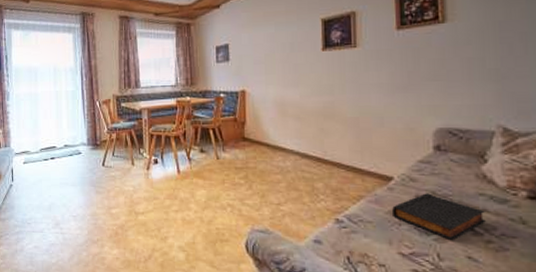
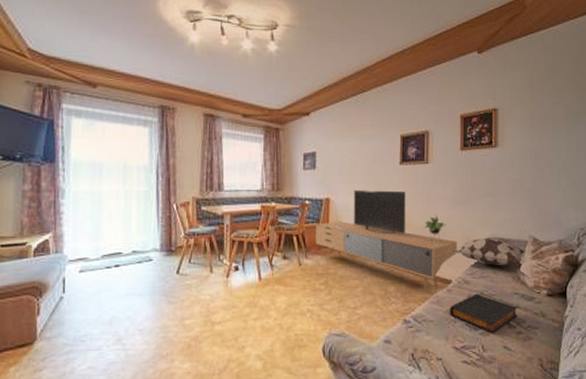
media console: none [232,79,399,190] -> present [315,189,458,292]
decorative pillow: none [390,129,491,161] -> present [451,238,524,266]

